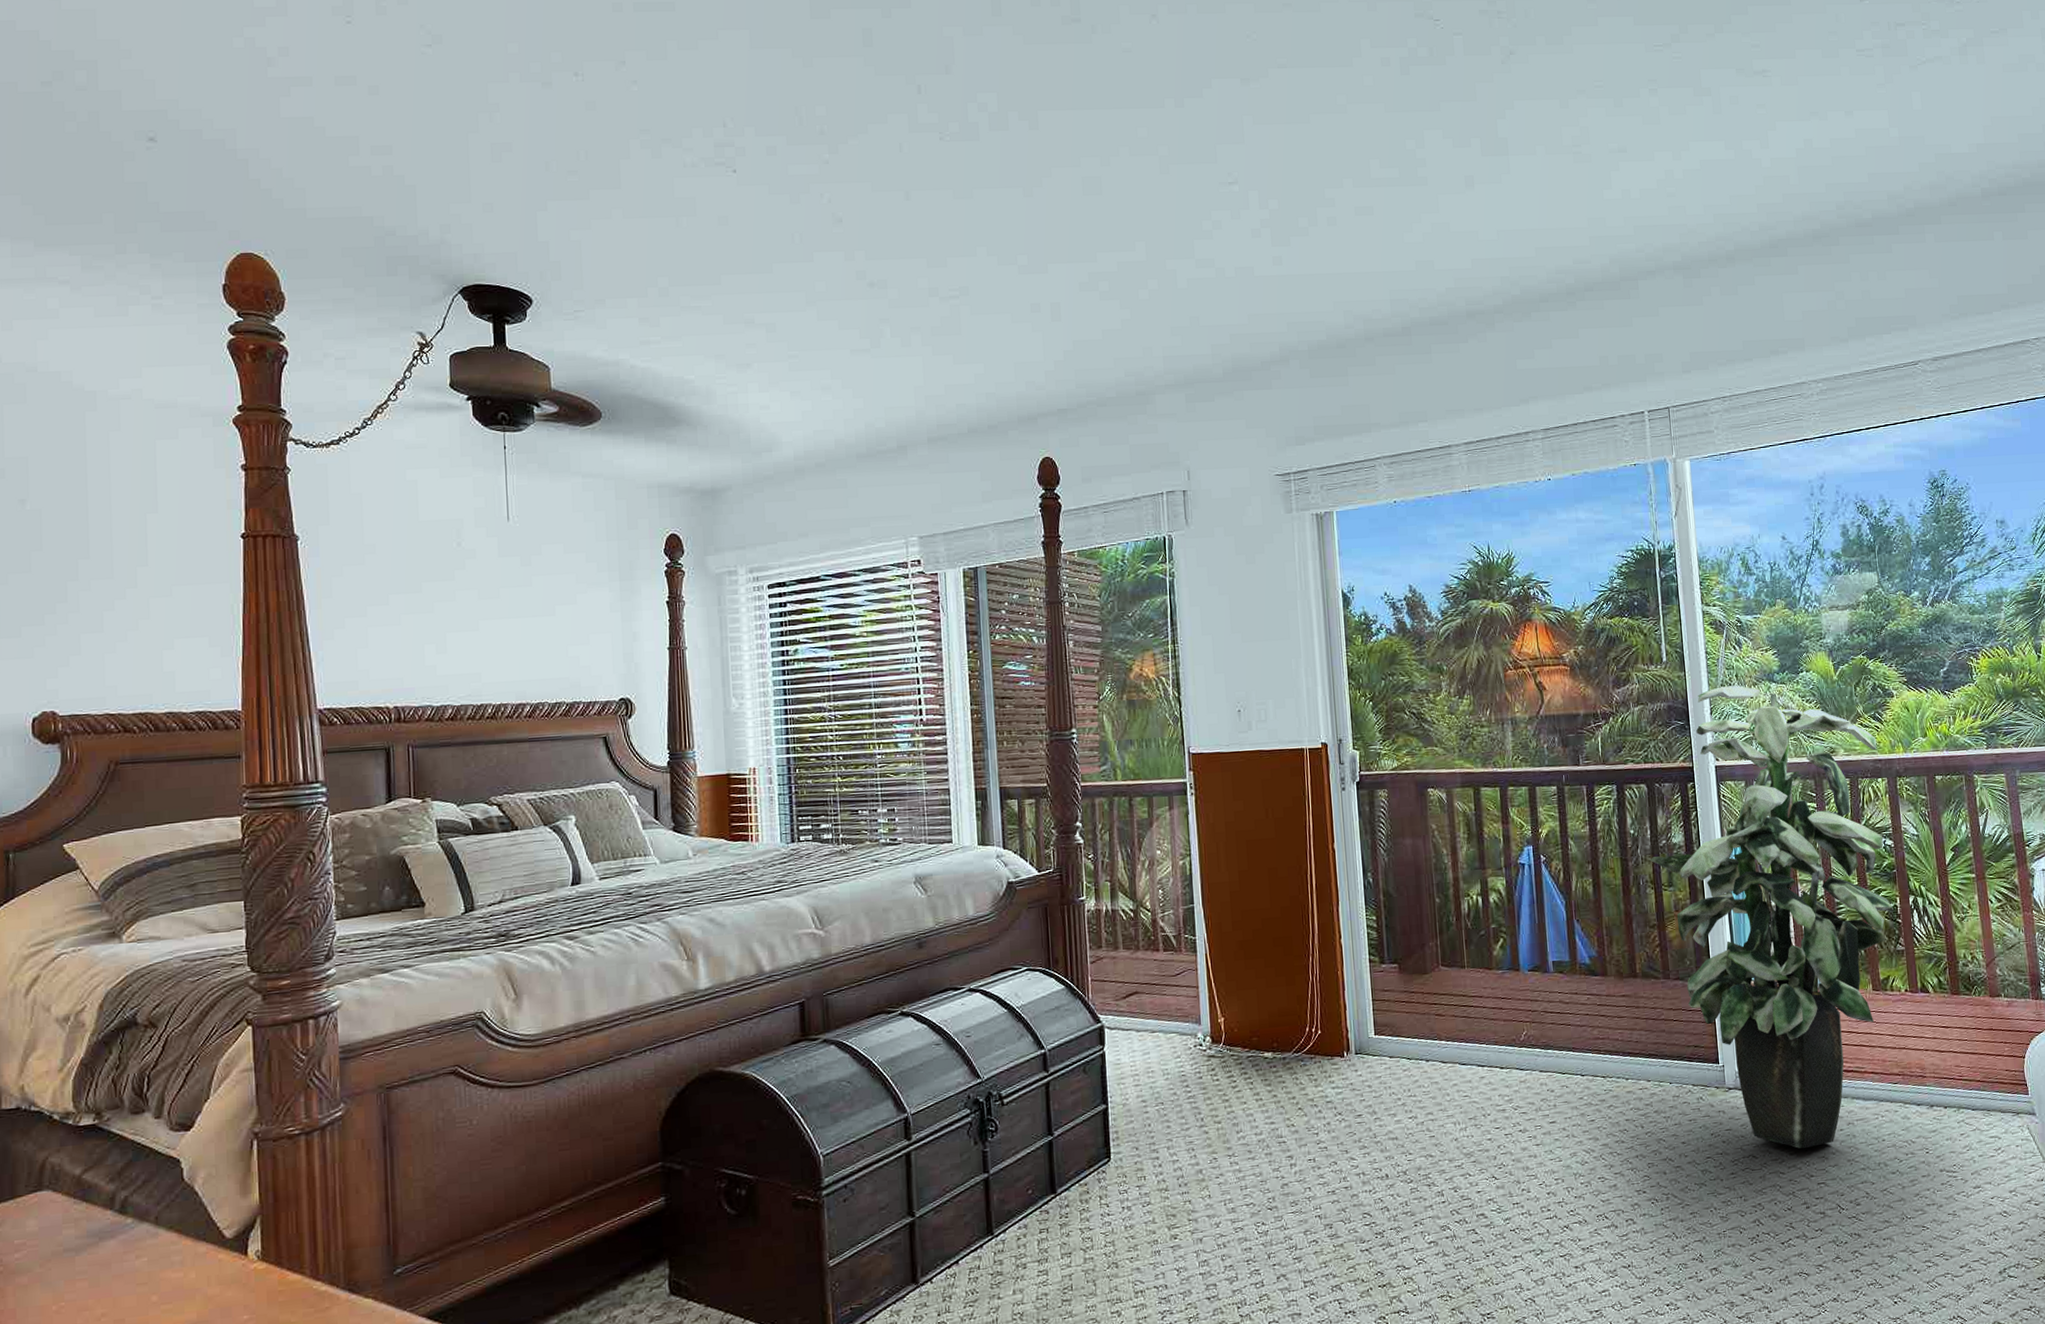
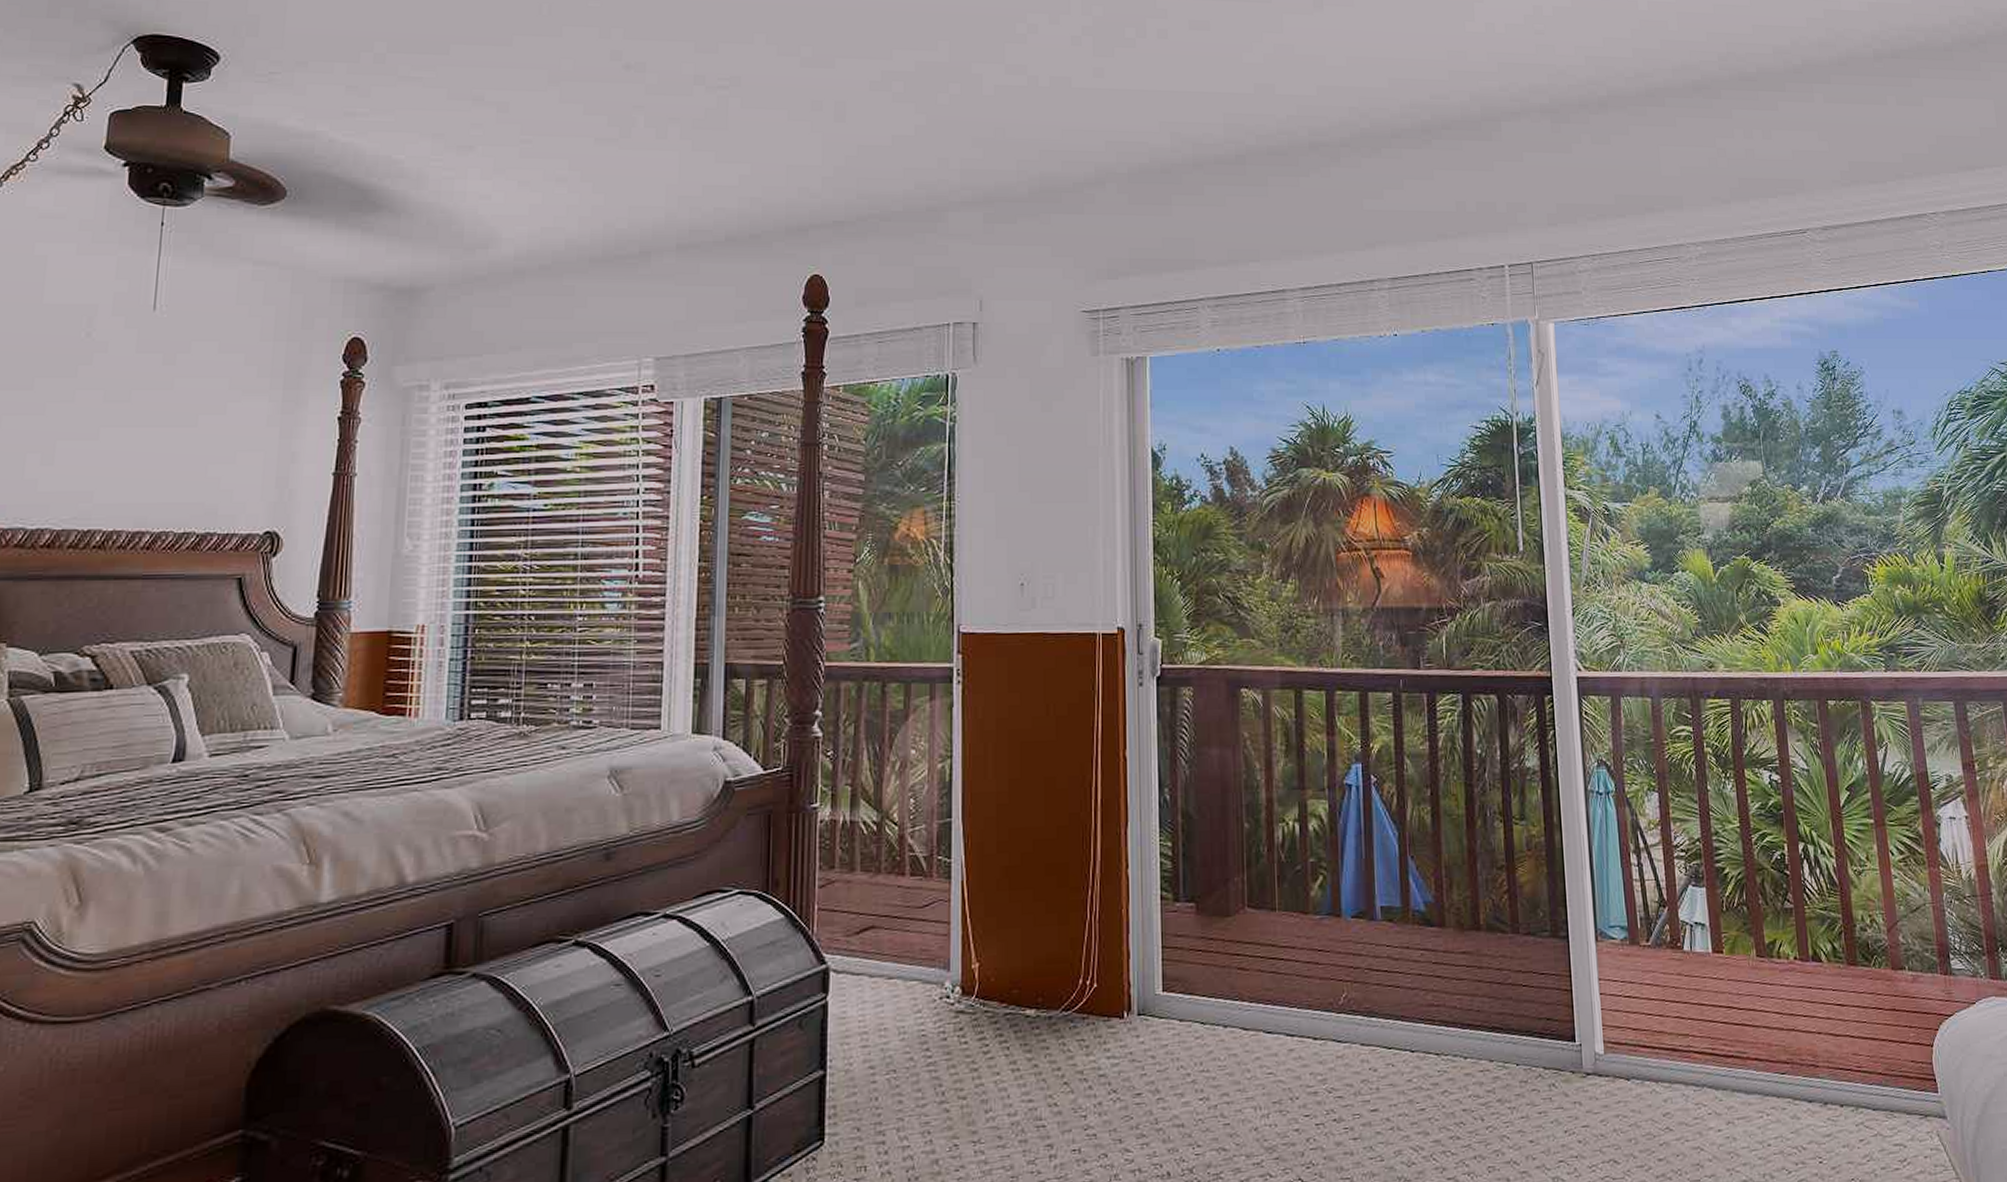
indoor plant: present [1649,685,1895,1149] -> none [1498,583,1782,1153]

